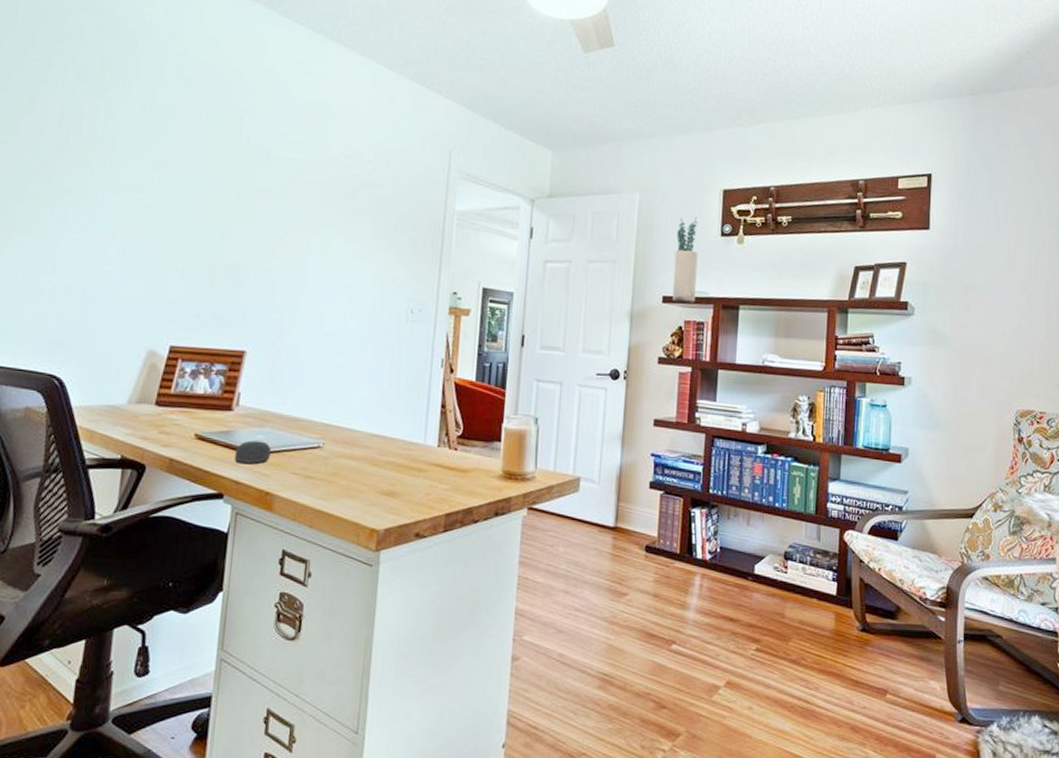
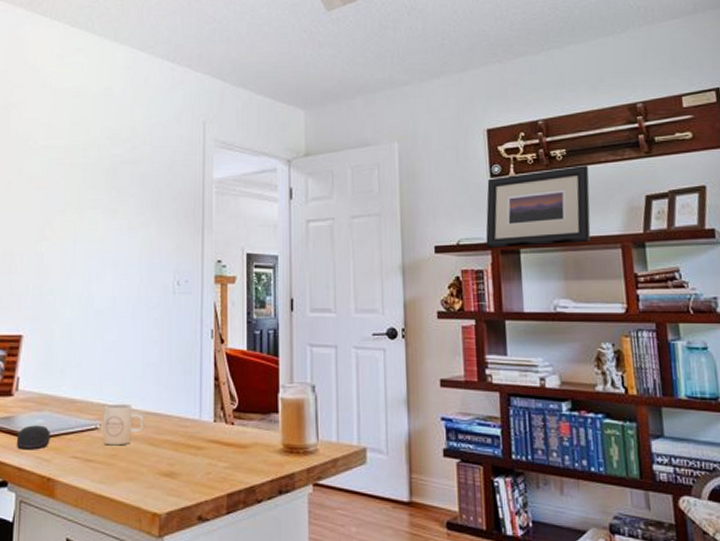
mug: none [325,424,368,465] -> present [102,403,144,446]
vase: present [672,216,699,304] -> none [442,160,470,252]
picture frame: none [709,233,810,305] -> present [486,166,591,248]

